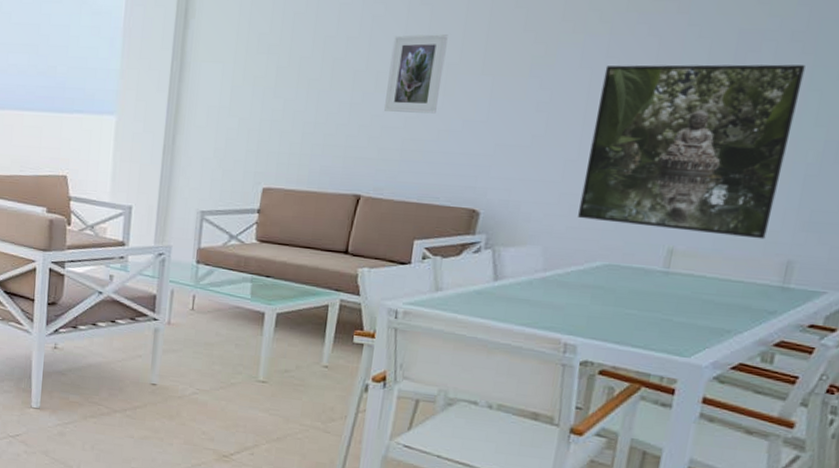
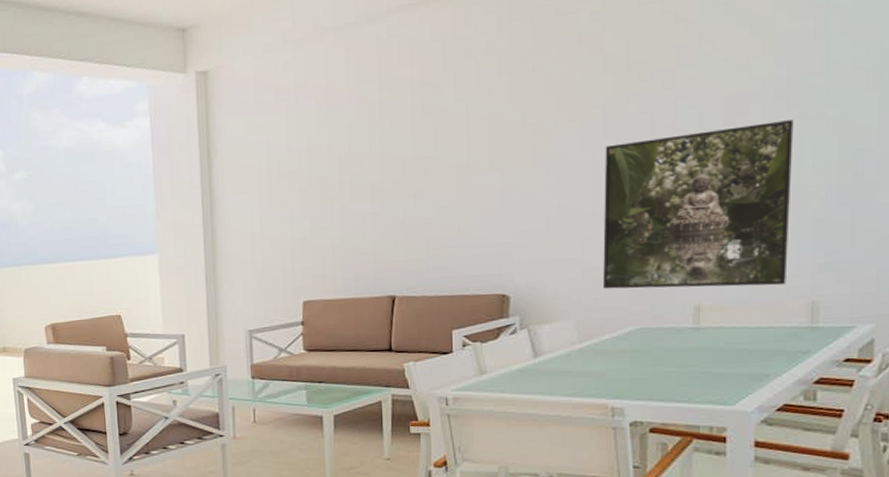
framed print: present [384,34,448,114] -> none [403,139,454,216]

